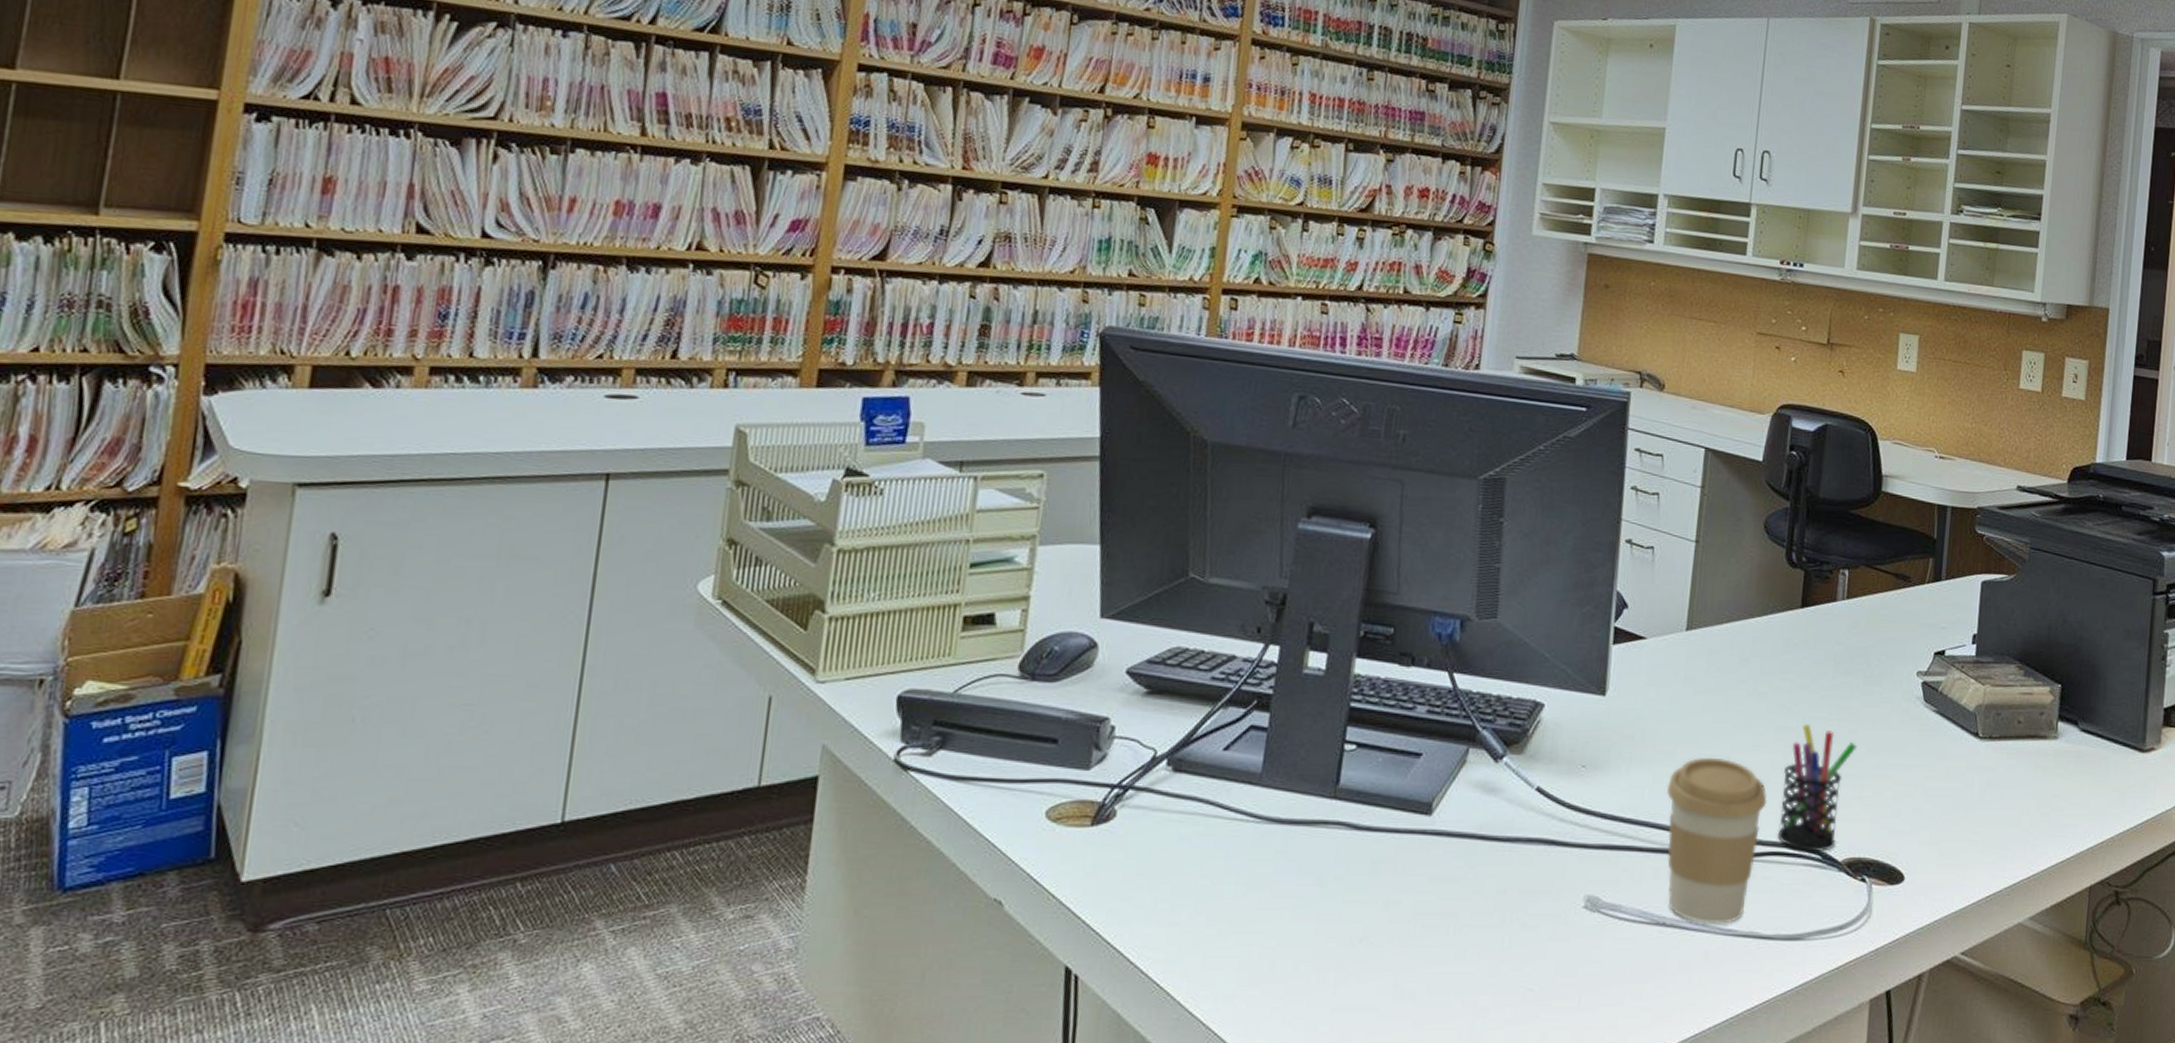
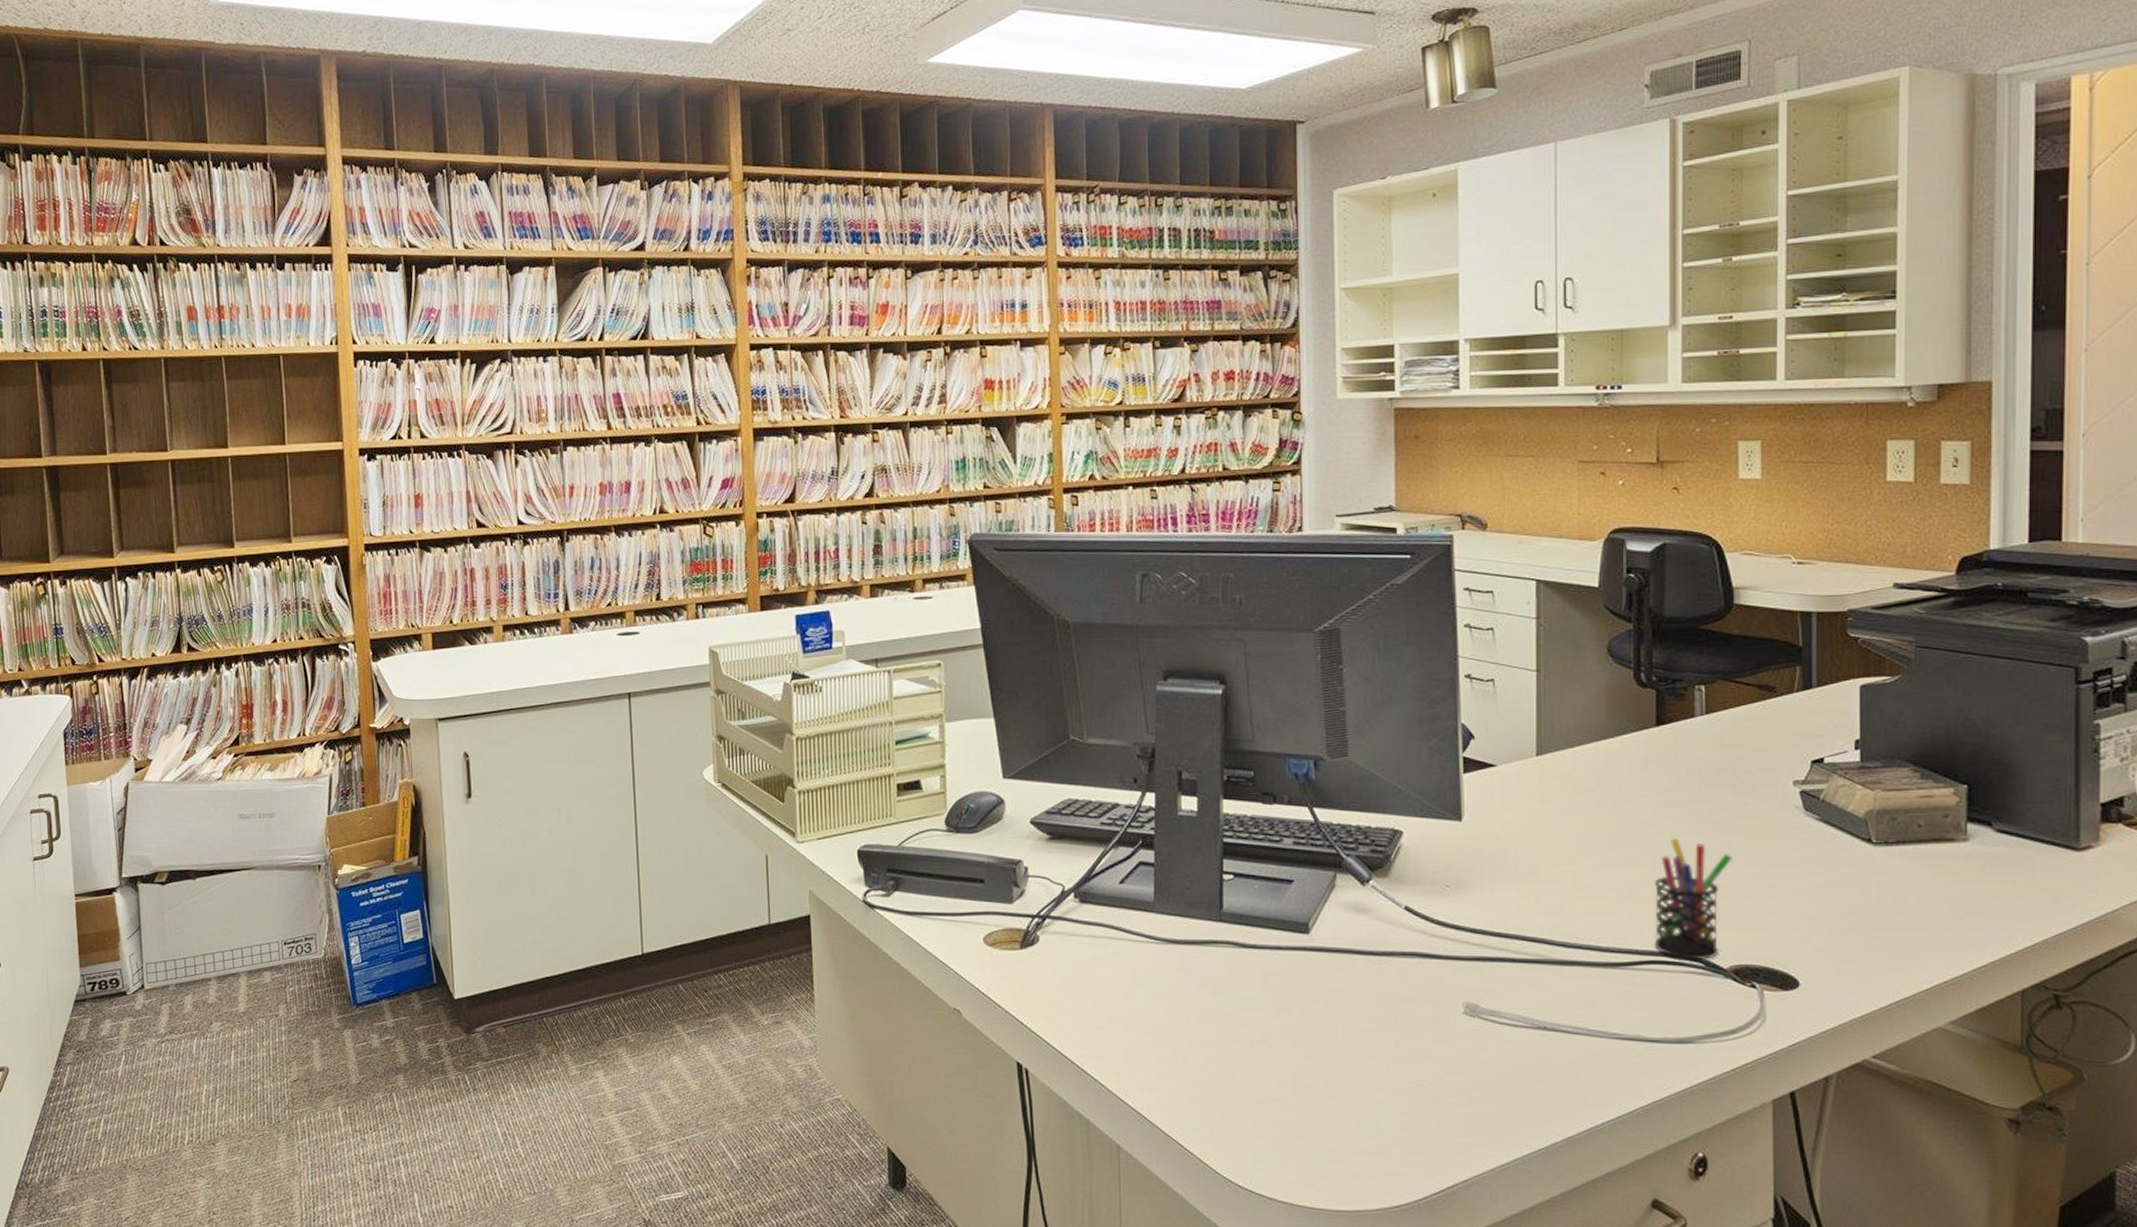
coffee cup: present [1666,757,1768,924] -> none [1533,873,1640,1028]

